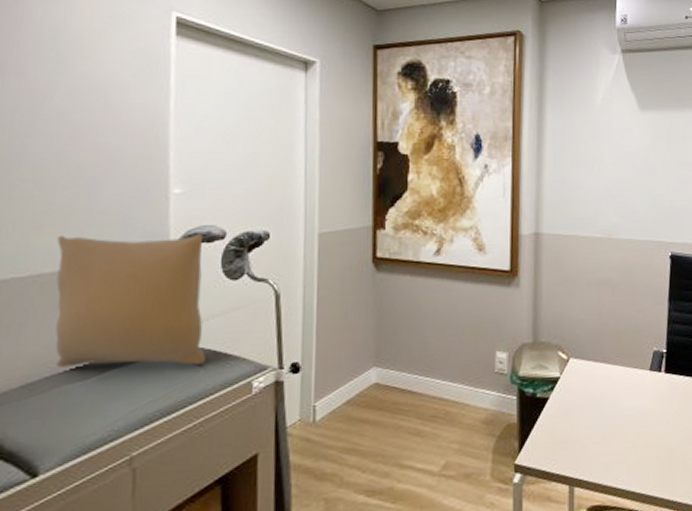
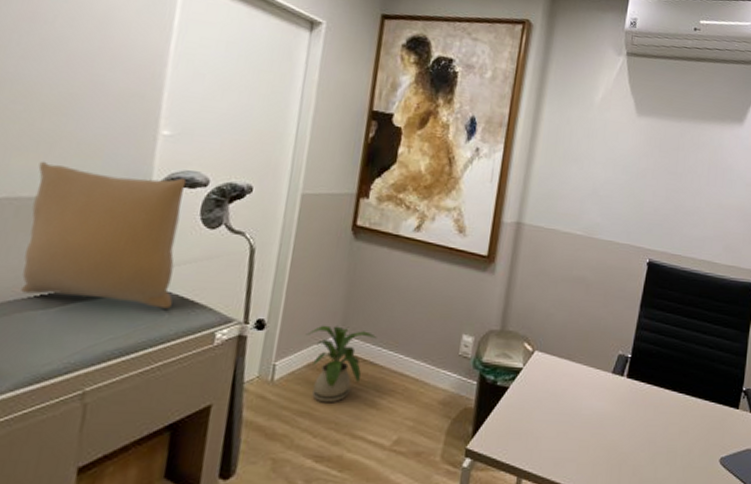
house plant: none [341,359,412,438] -> present [305,325,377,403]

